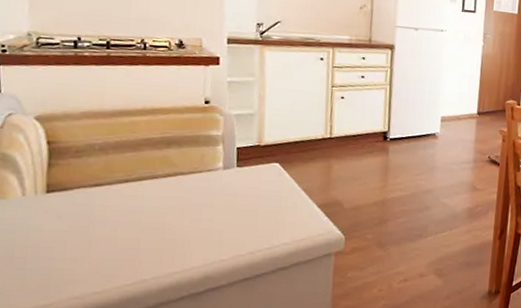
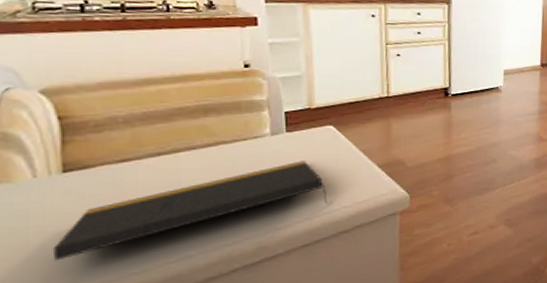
notepad: none [31,196,270,275] -> present [52,161,329,261]

